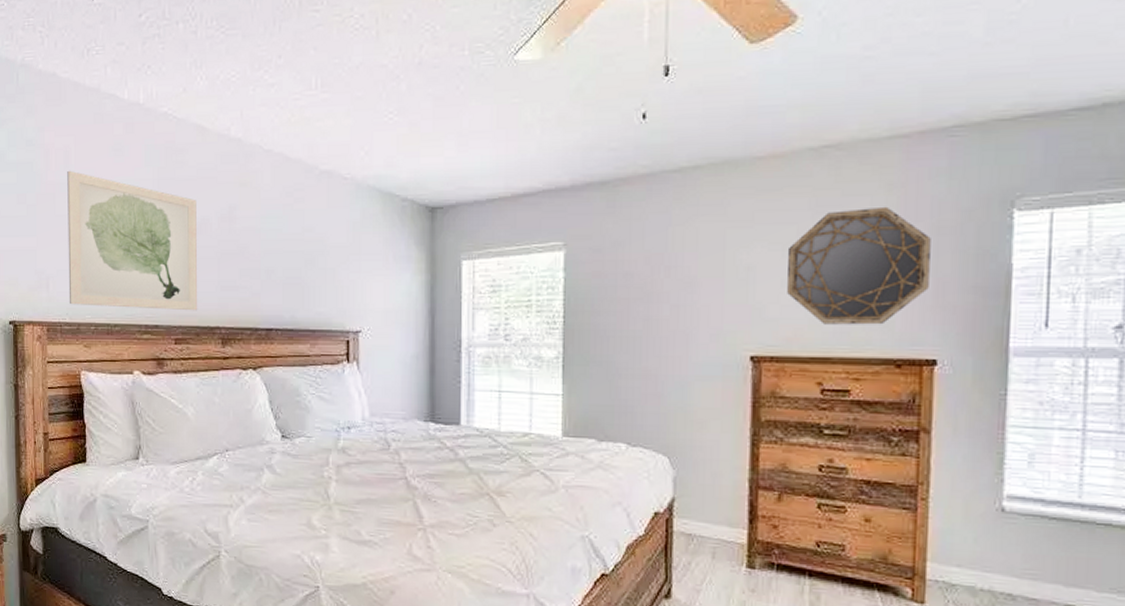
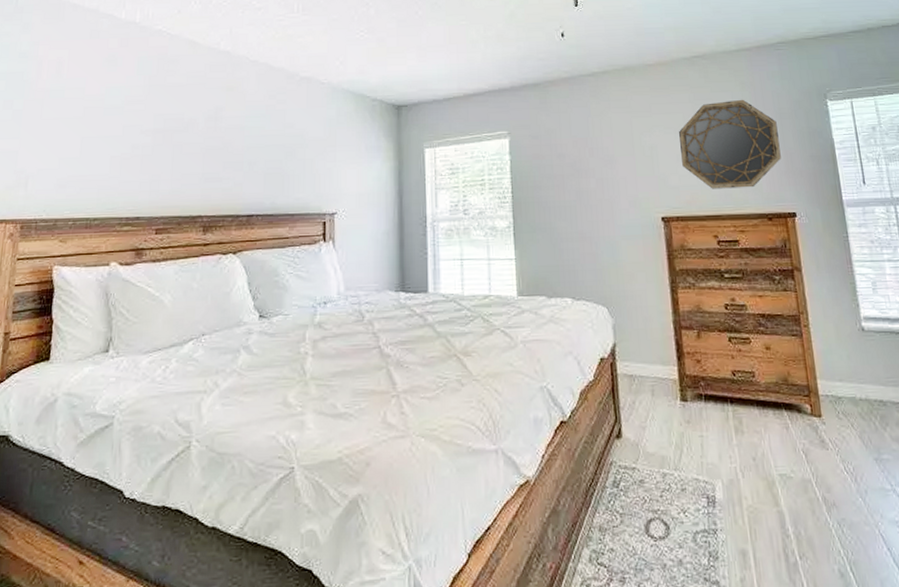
wall art: present [67,170,198,311] -> none [47,78,185,203]

